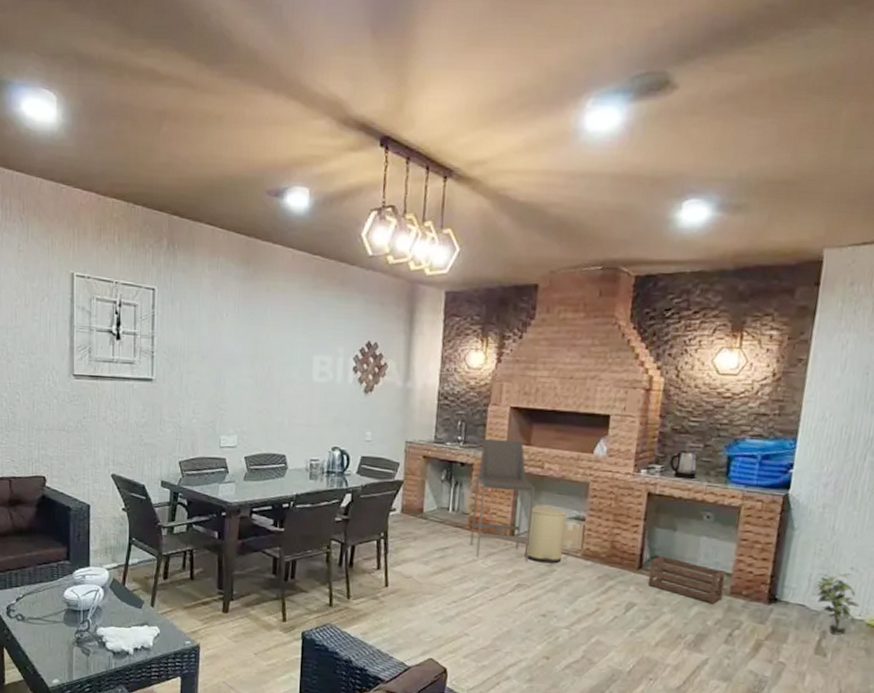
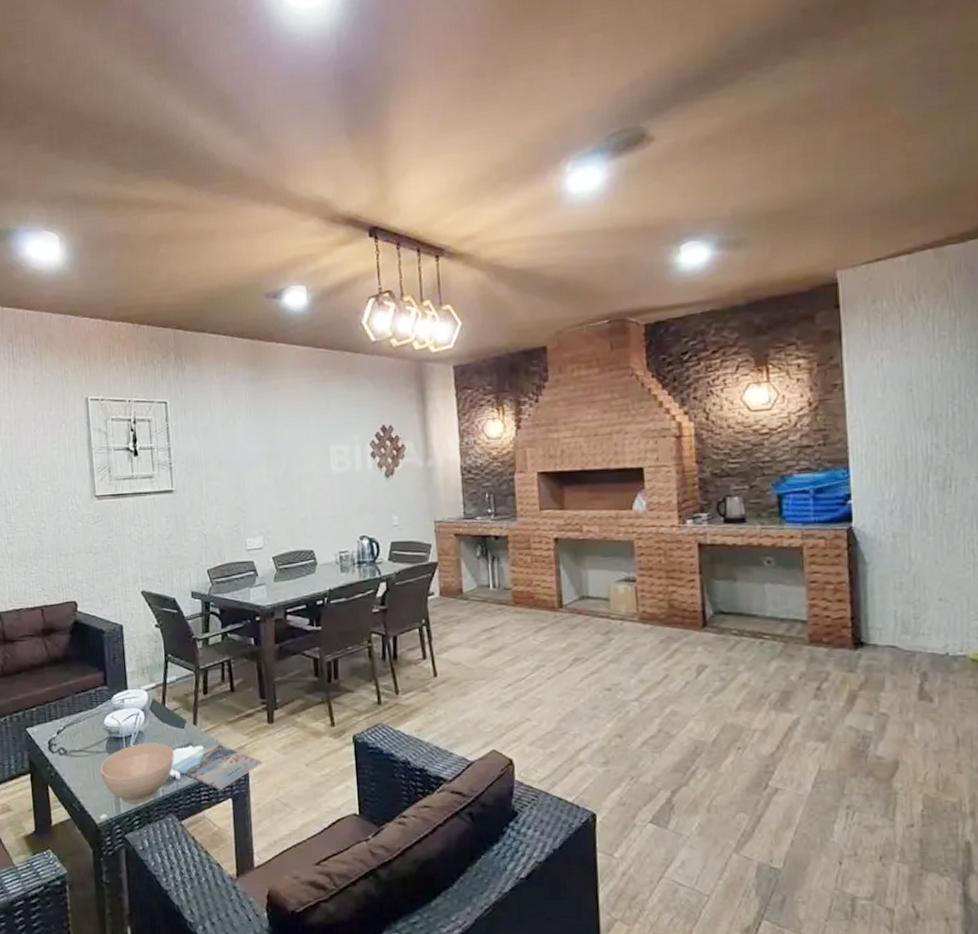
bowl: none [56,617,129,672] -> present [100,742,175,803]
magazine: none [125,624,214,669] -> present [171,742,263,791]
bar stool: present [470,438,535,562] -> none [513,506,582,634]
pedal bin: present [525,506,566,564] -> none [573,571,617,632]
wooden crate: present [648,555,726,605] -> none [715,609,801,657]
potted plant: present [816,573,860,635] -> none [904,605,960,674]

